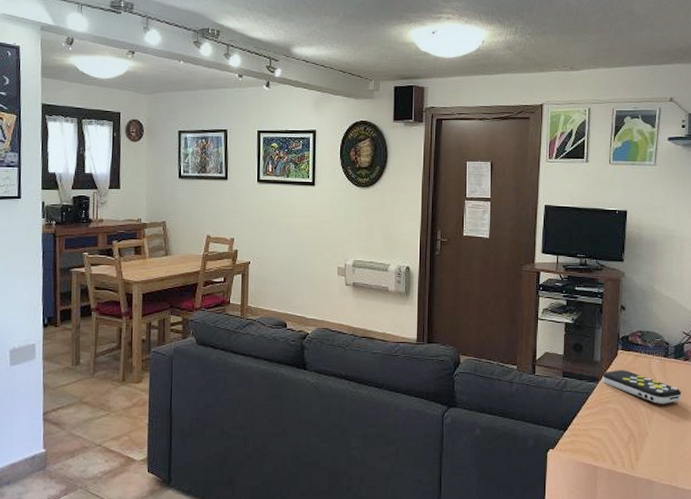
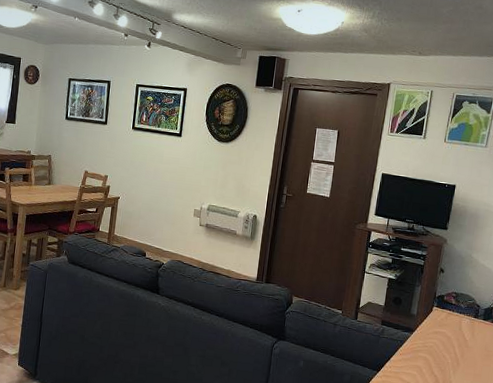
remote control: present [602,370,682,404] -> none [416,324,487,359]

